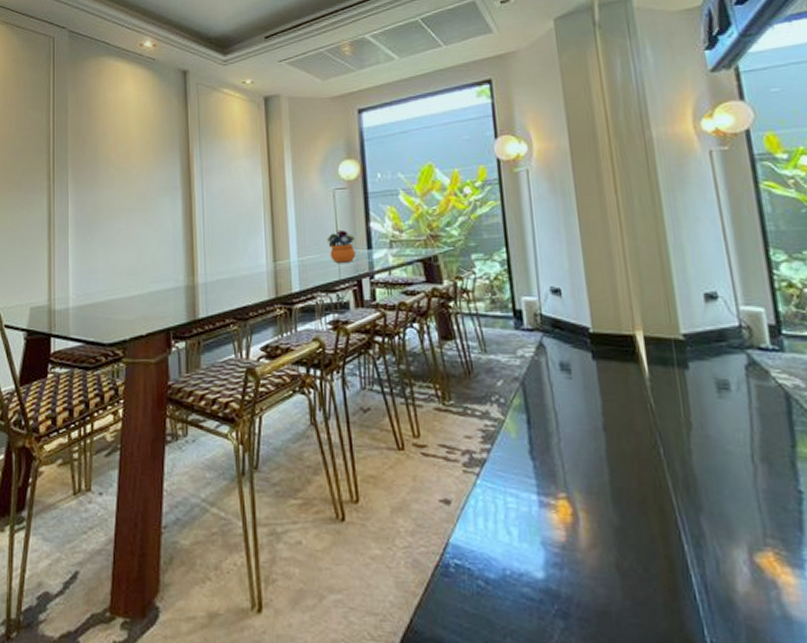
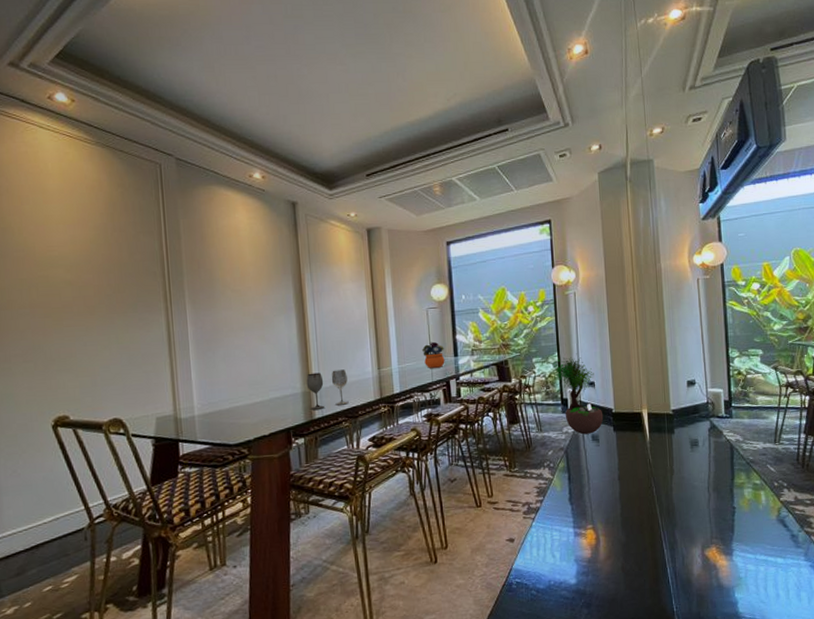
wineglass: none [190,261,238,308] -> present [306,369,349,410]
potted tree: none [498,249,577,361] -> present [551,353,604,435]

